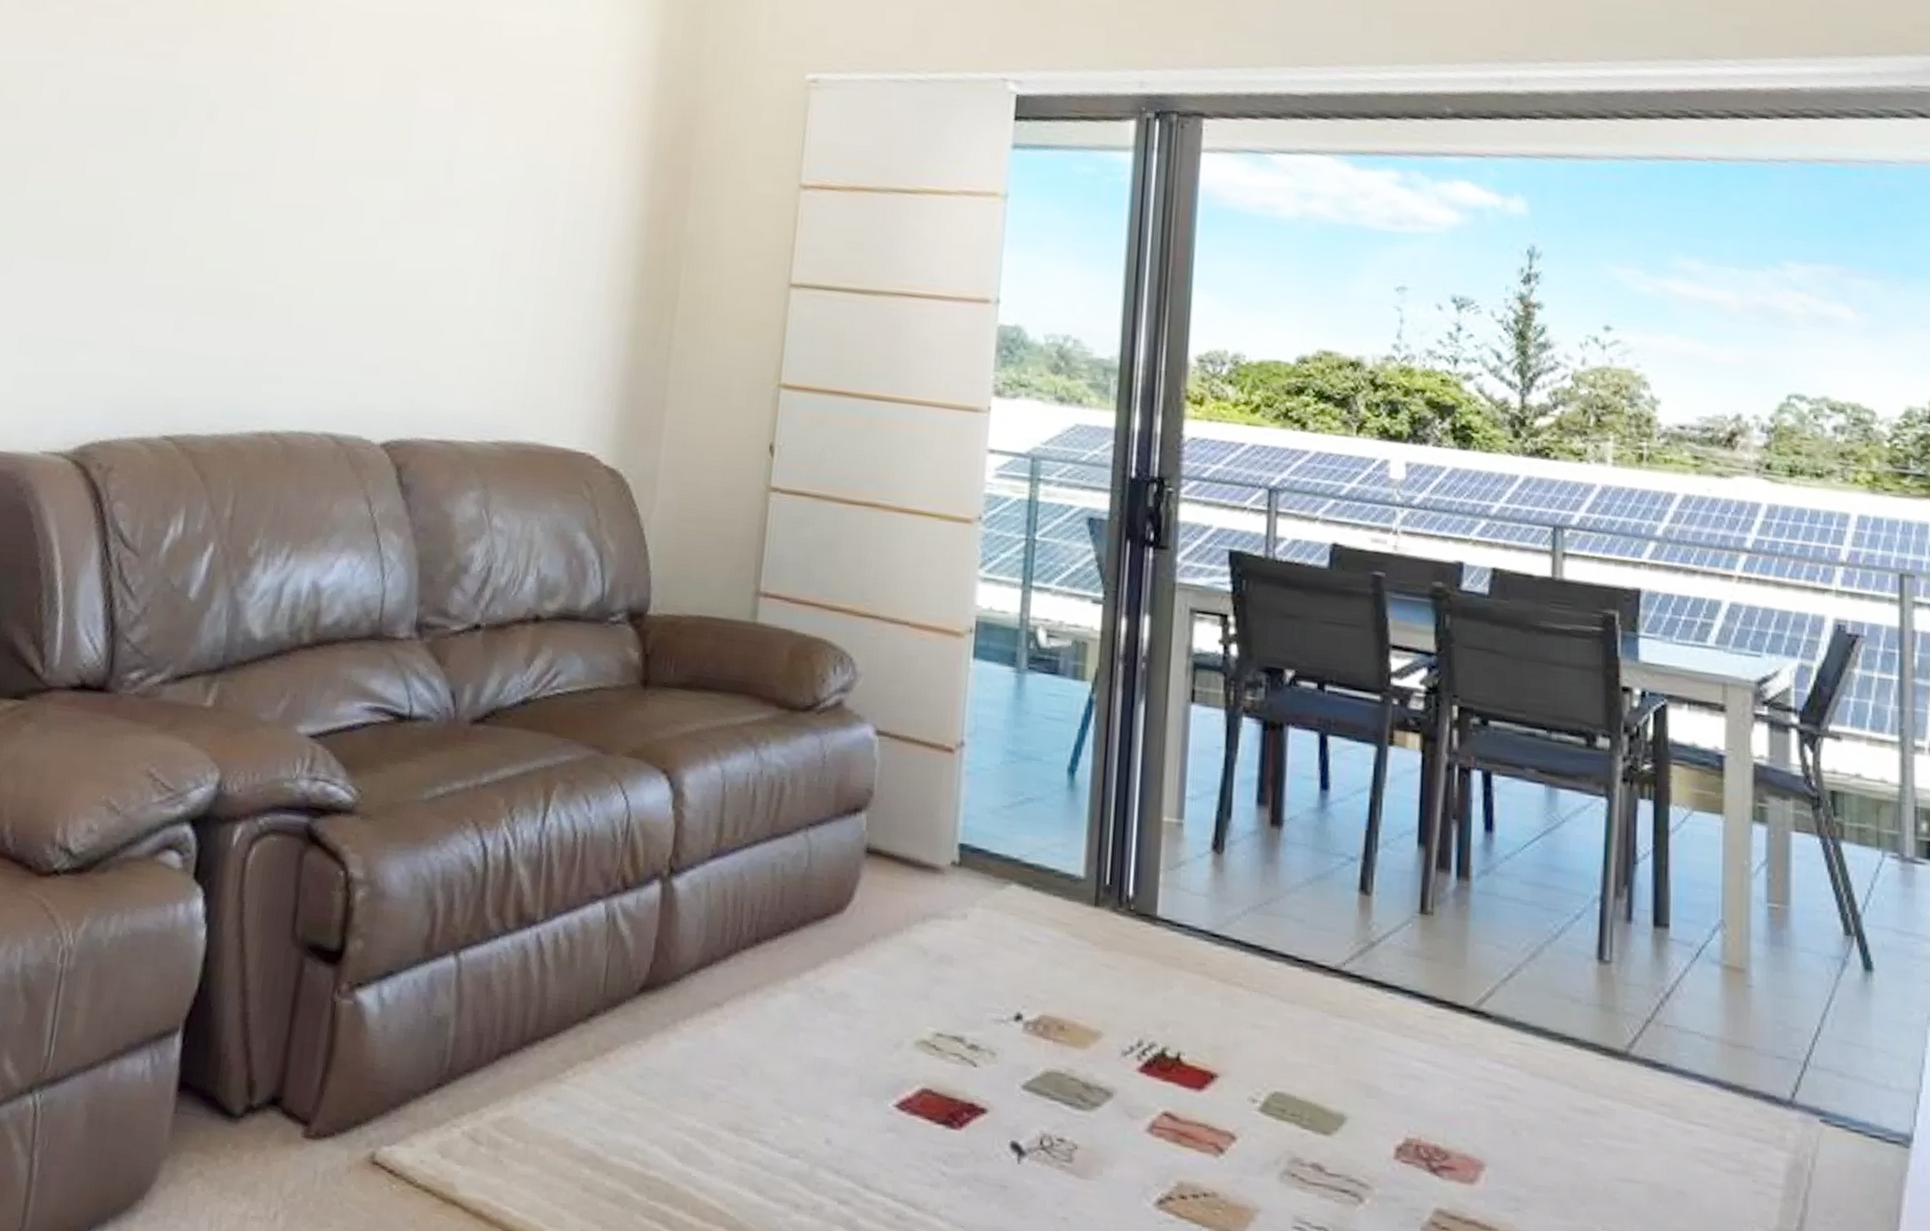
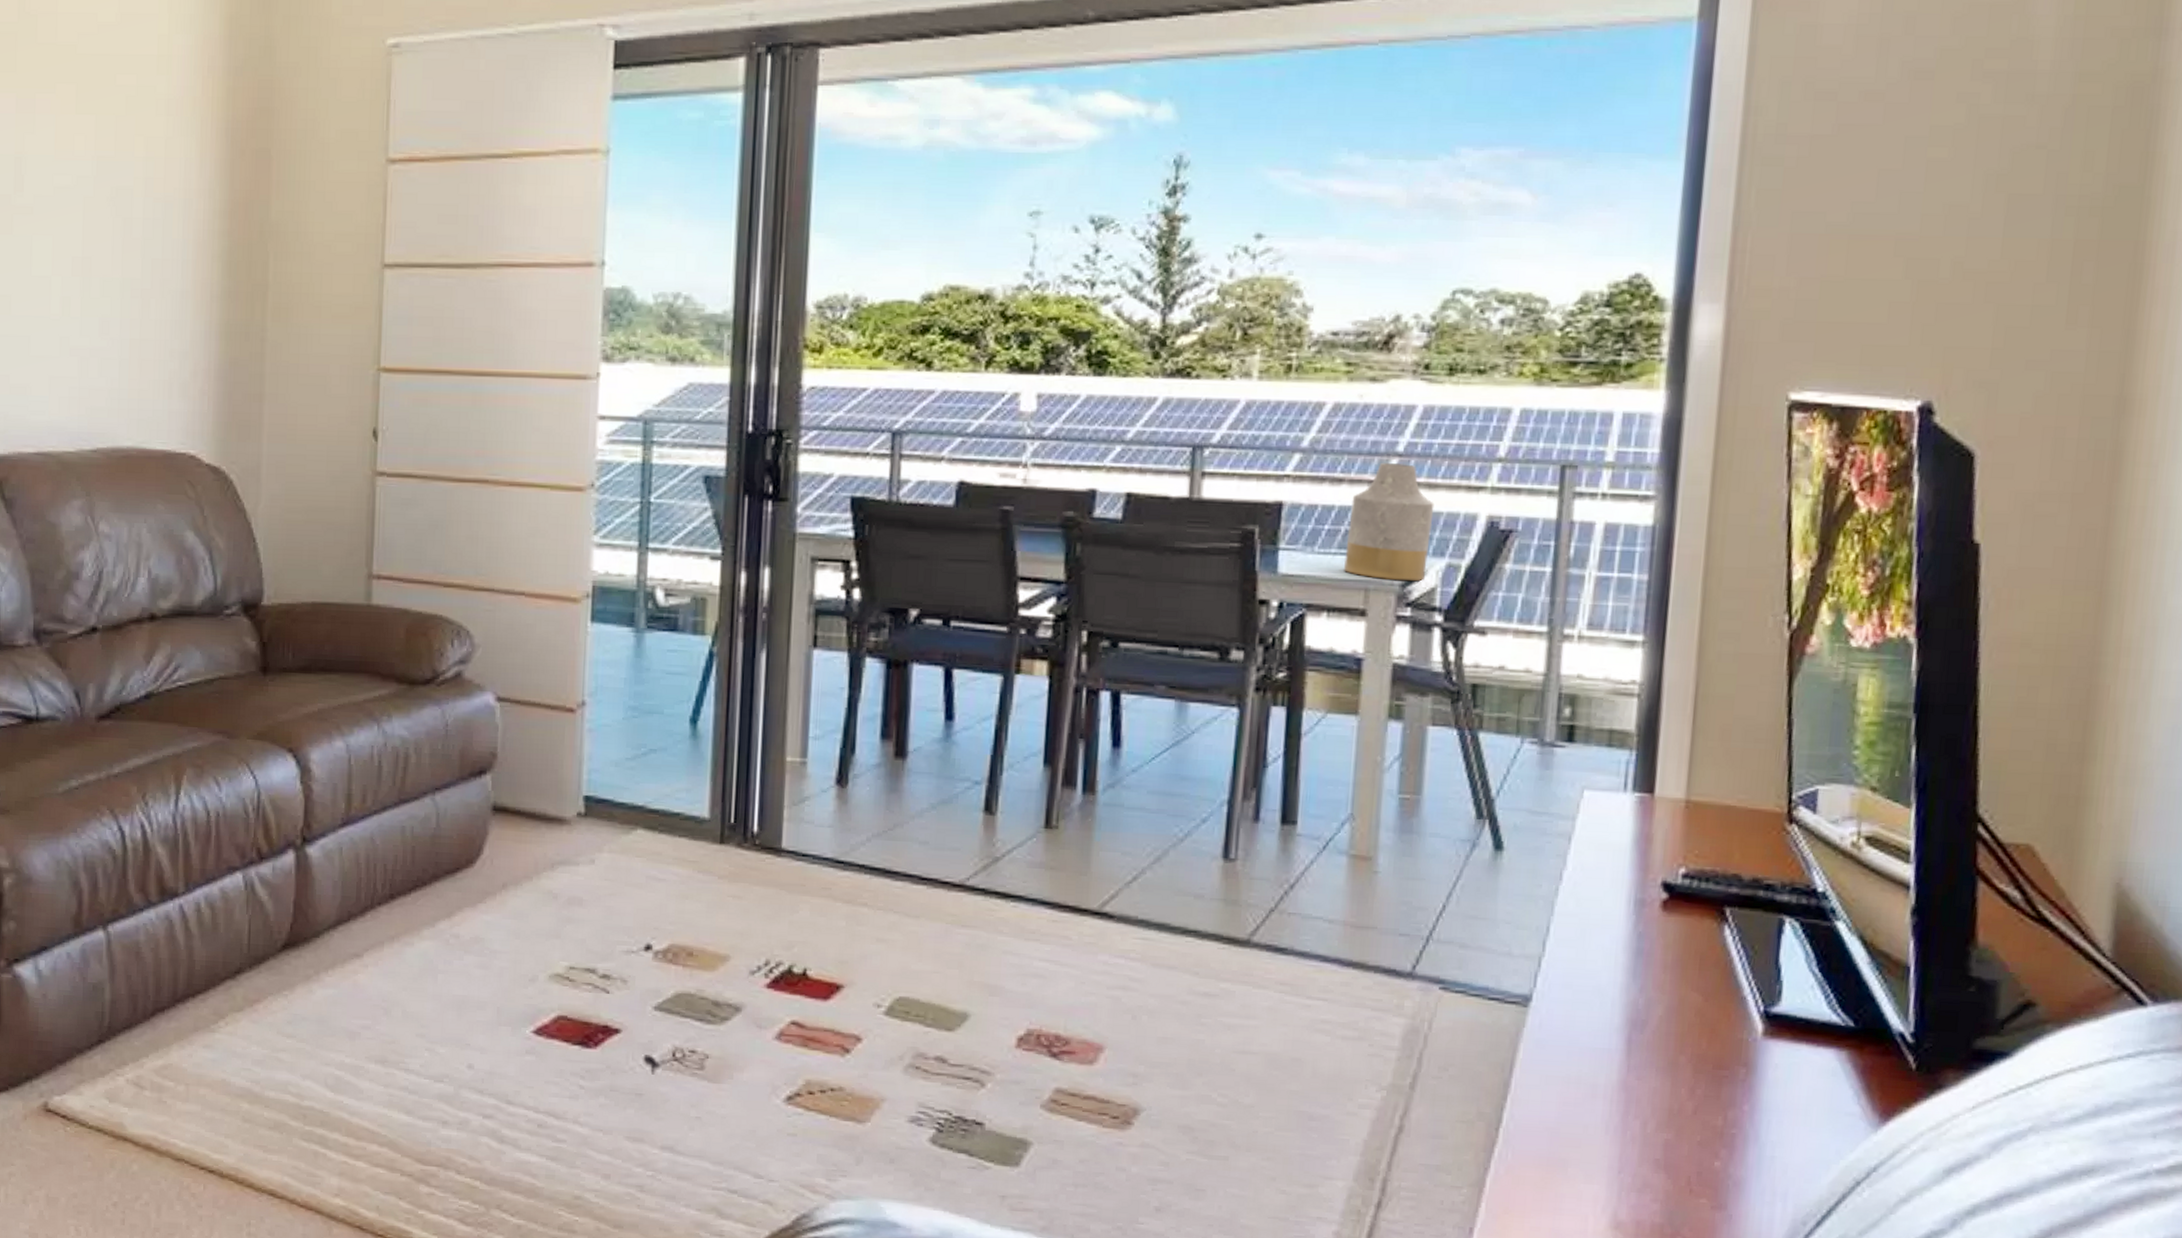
vase: none [1702,557,1784,680] -> present [1344,462,1435,582]

